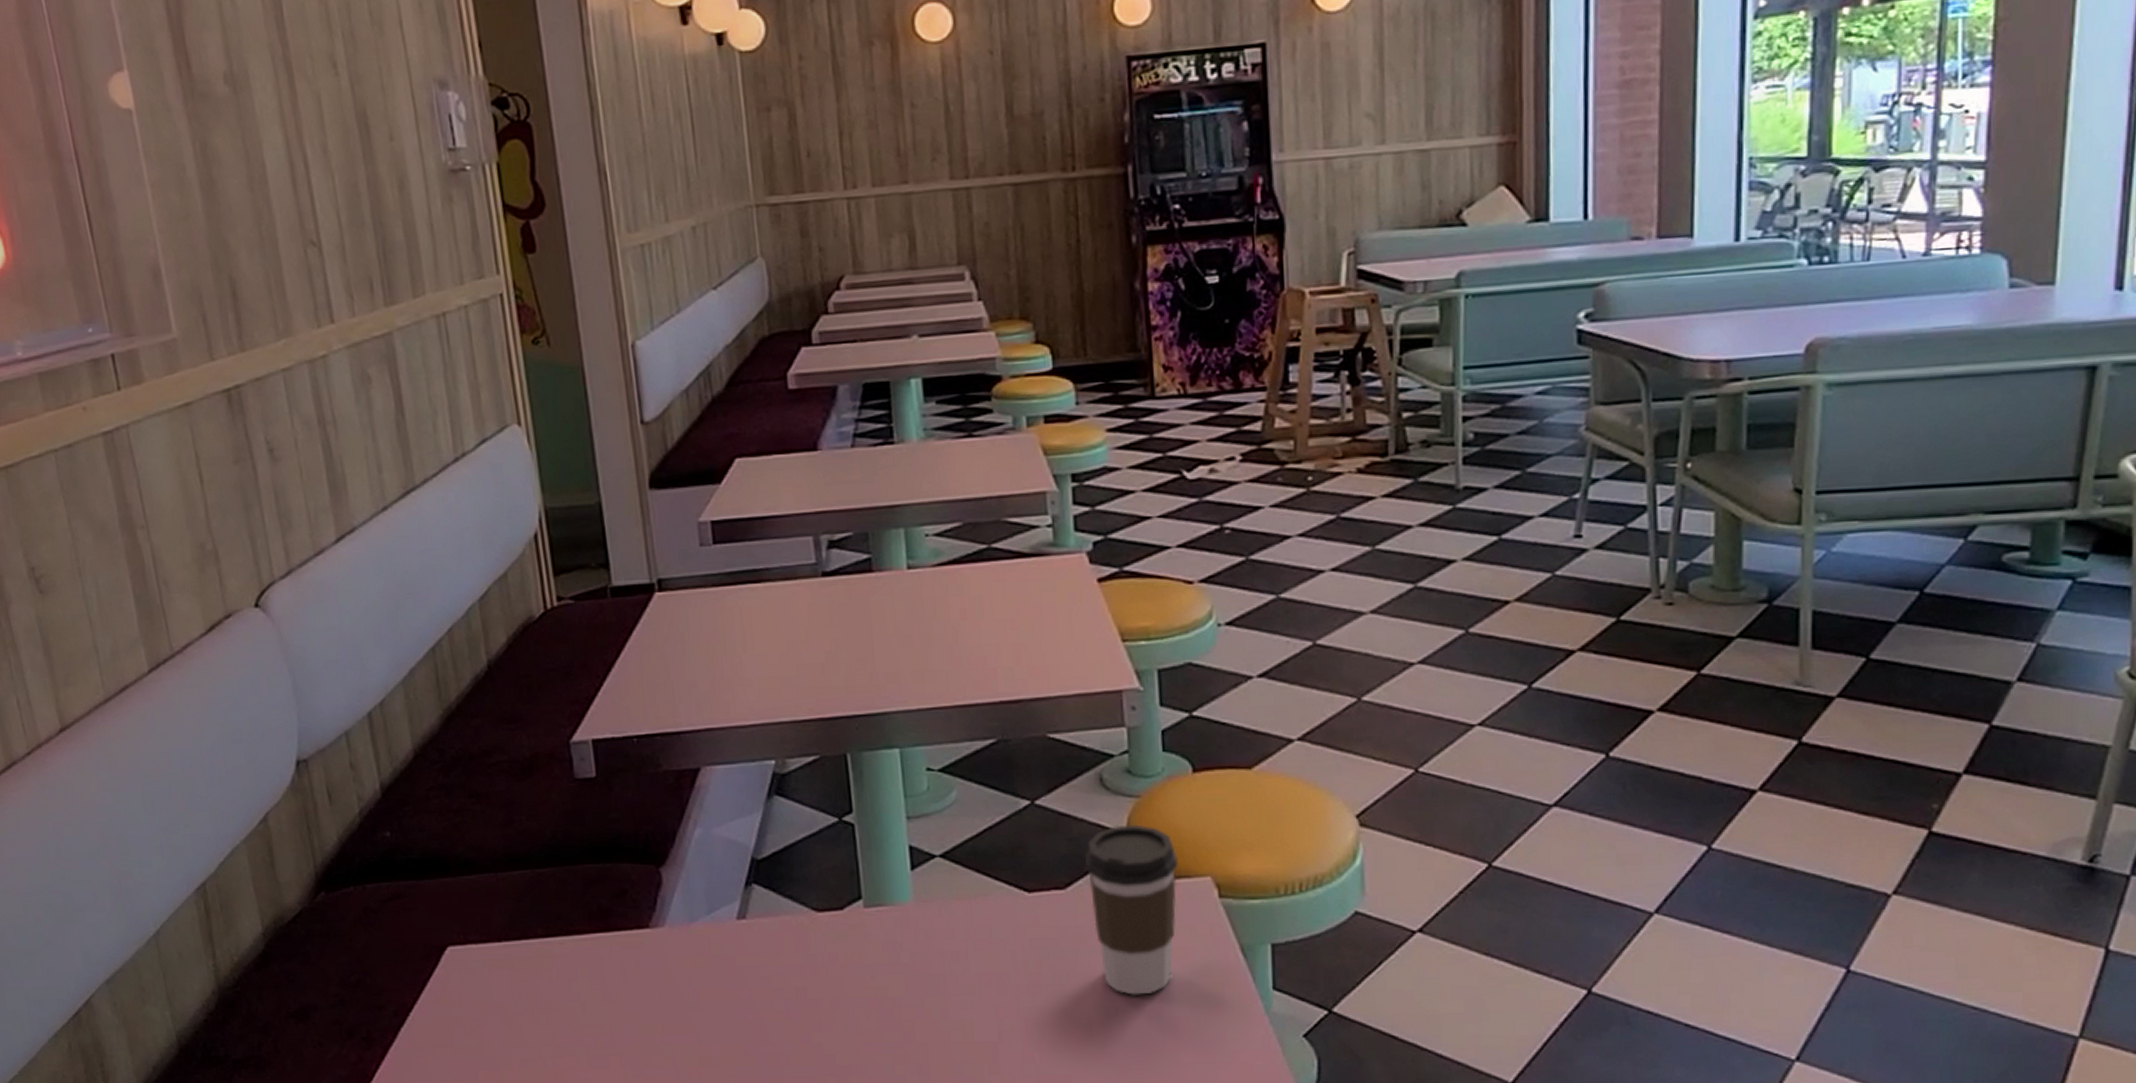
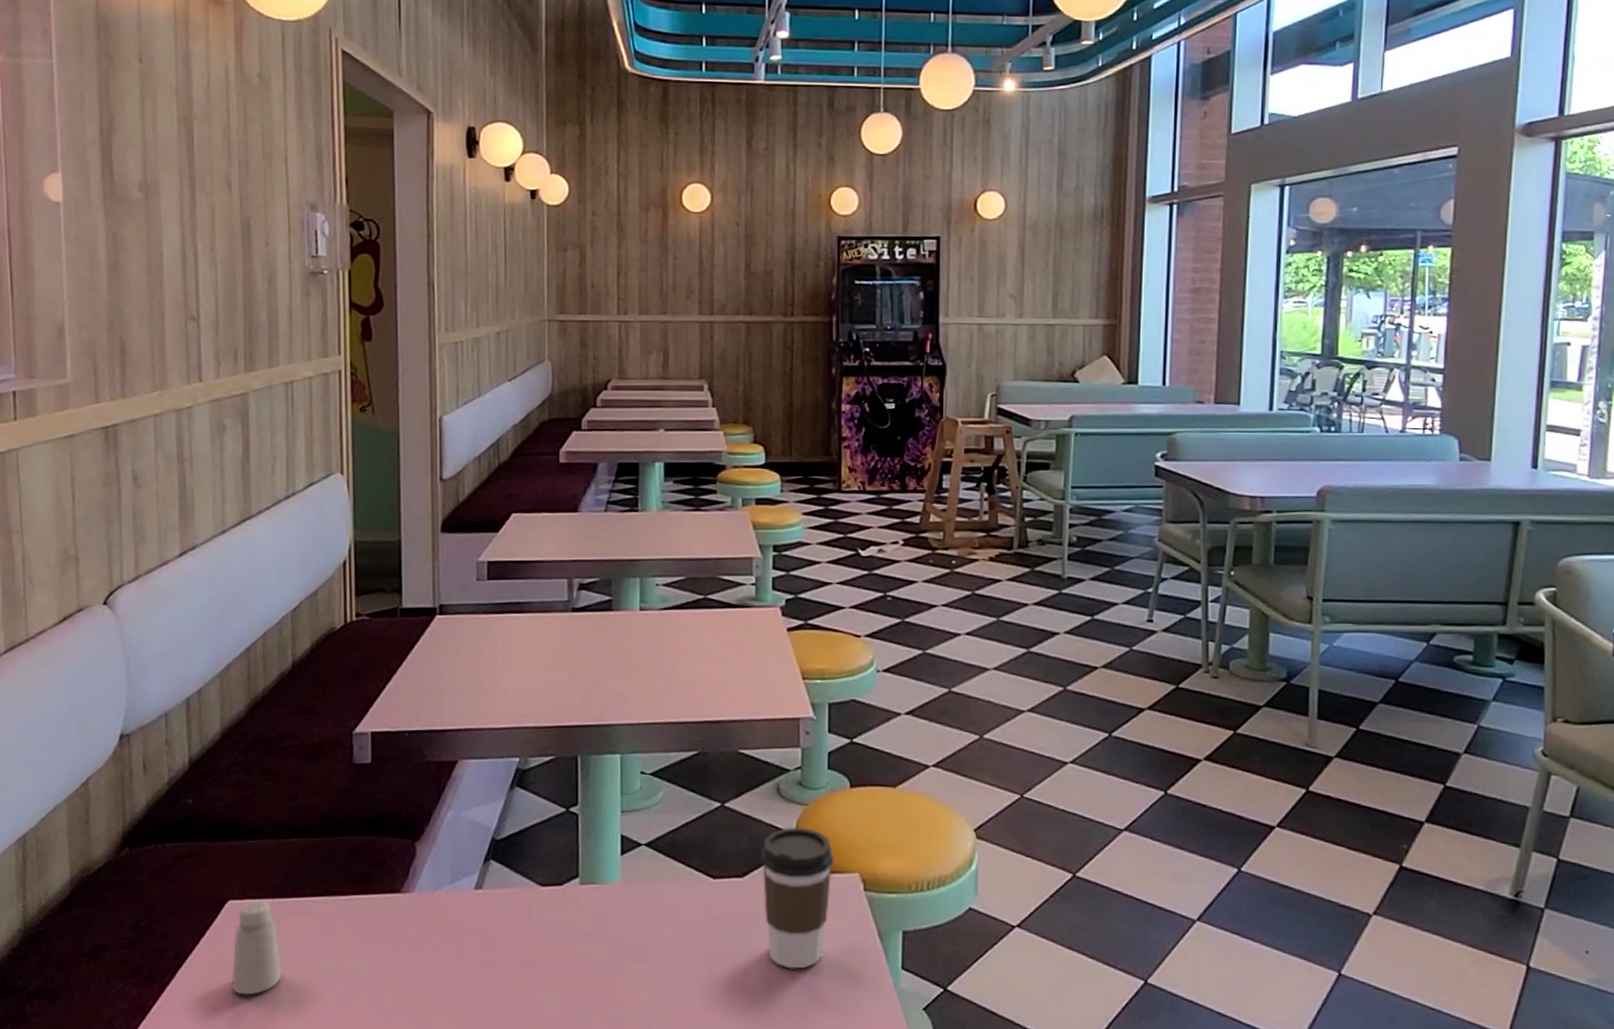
saltshaker: none [459,945,521,1054] -> present [232,901,282,995]

